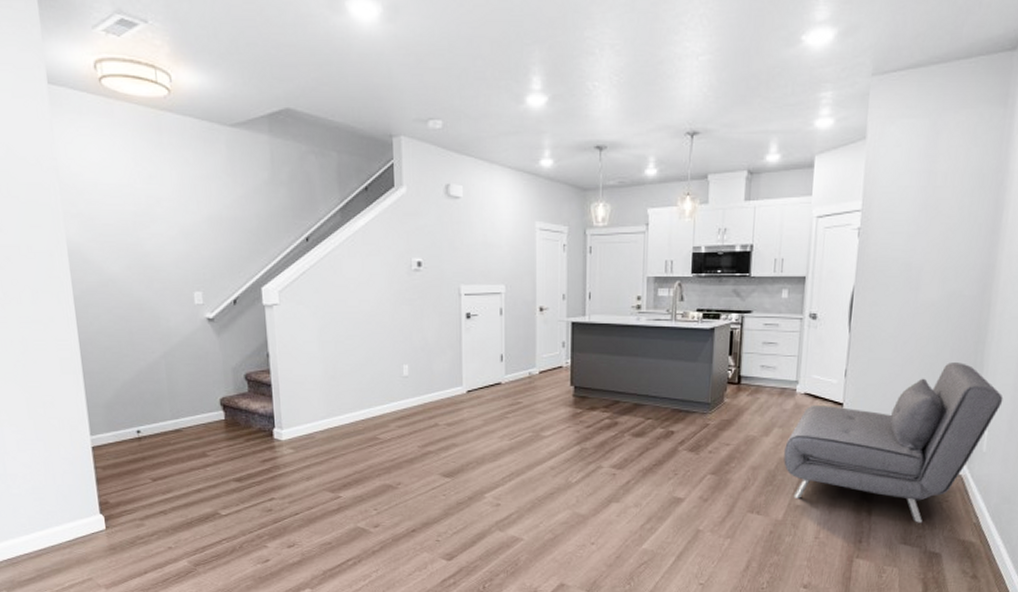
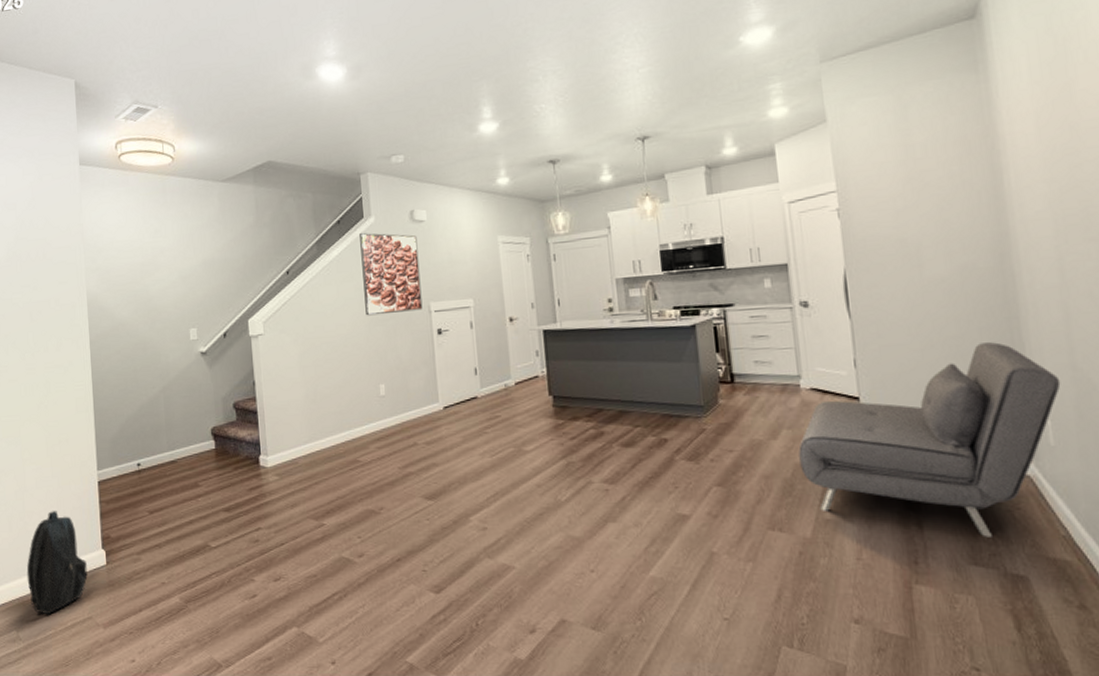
backpack: none [13,475,85,575] -> present [26,511,88,614]
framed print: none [389,203,452,294] -> present [359,232,423,316]

